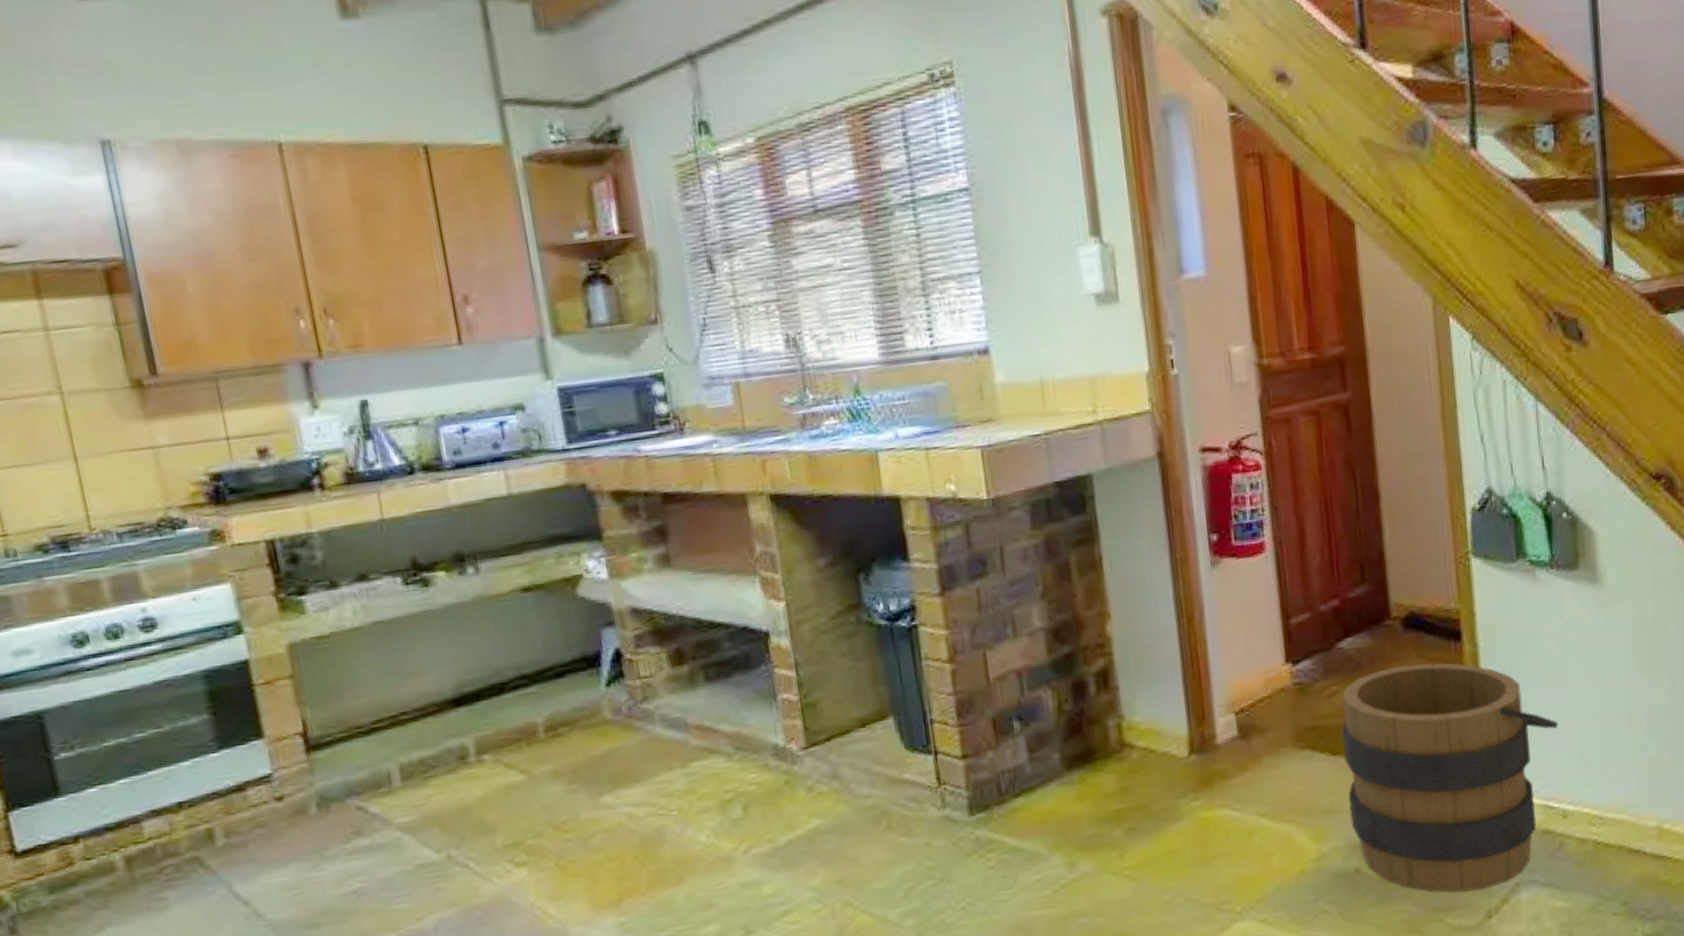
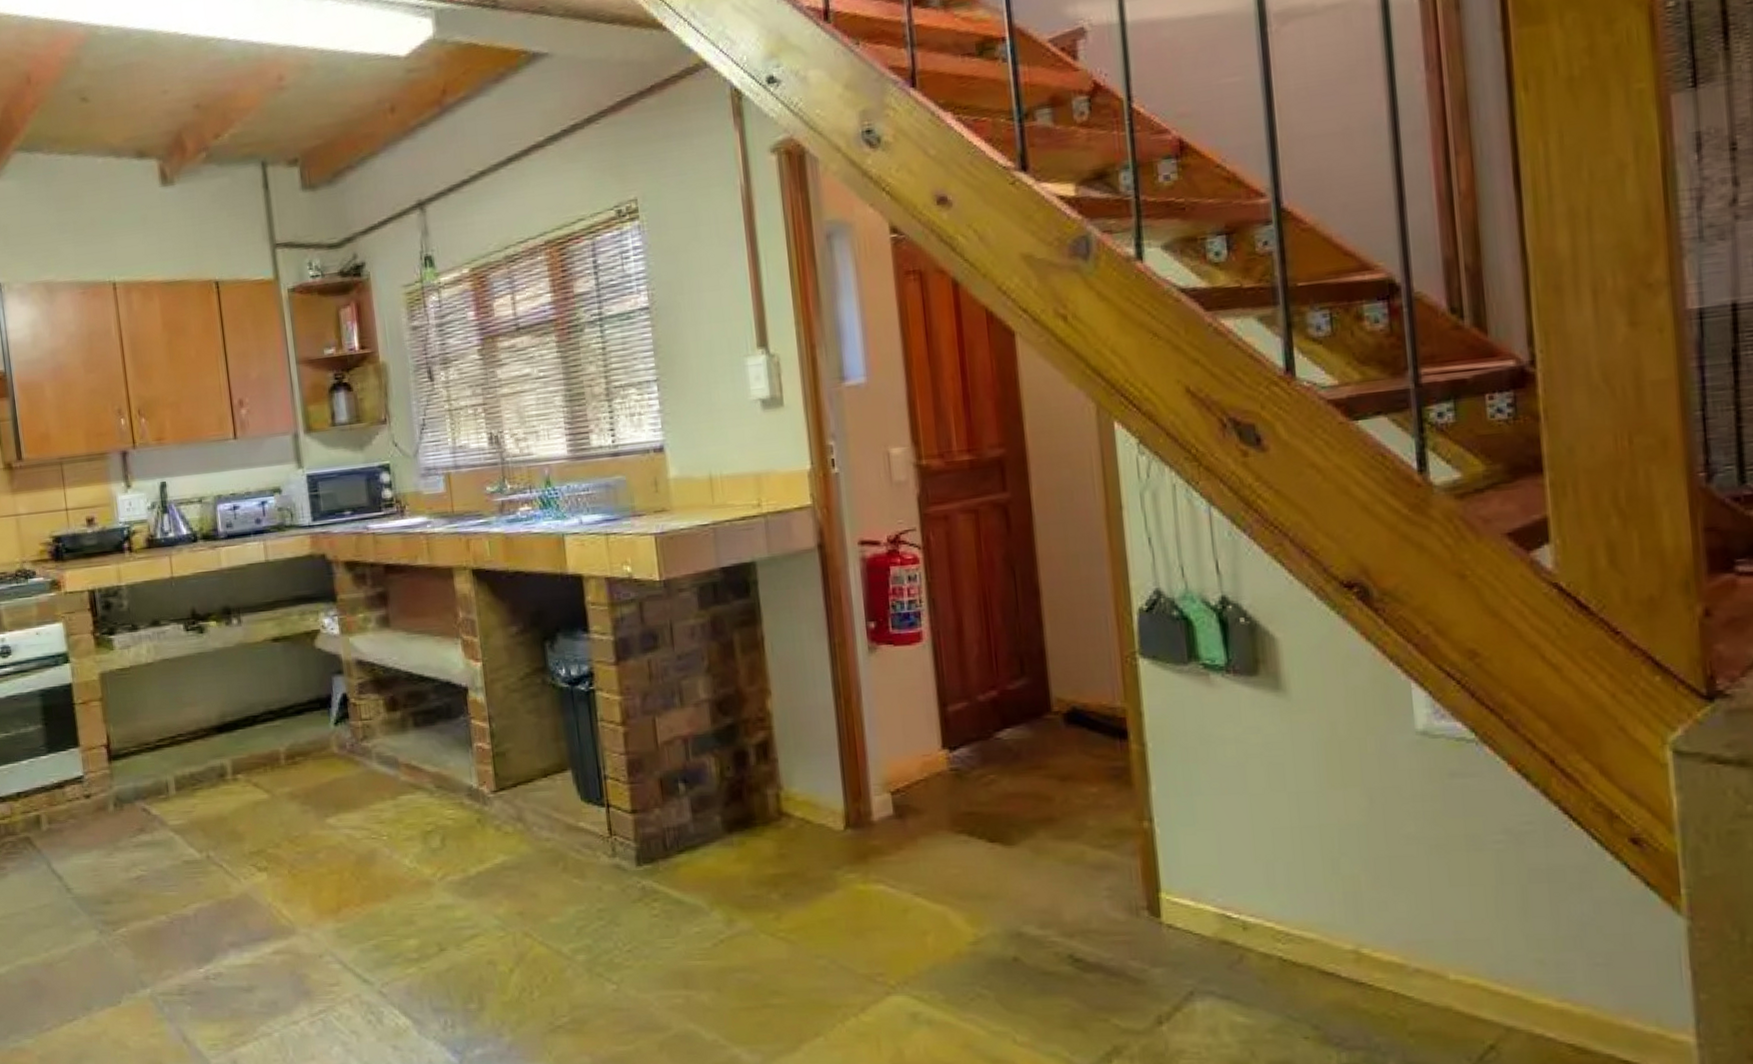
bucket: present [1341,663,1559,893] -> none [999,759,1237,994]

